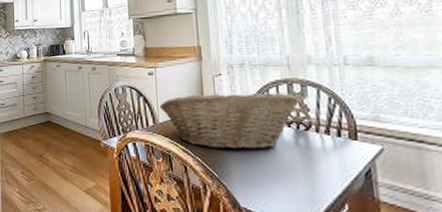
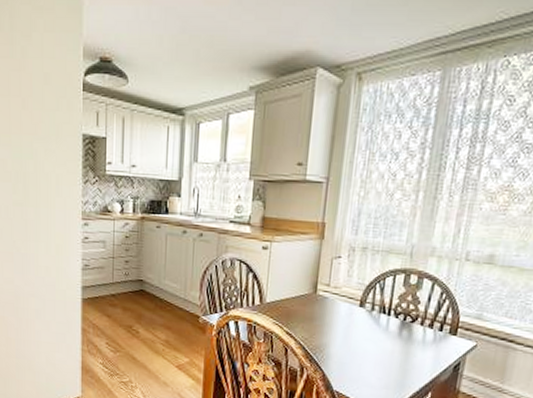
fruit basket: present [160,93,298,151] -> none [269,275,412,338]

